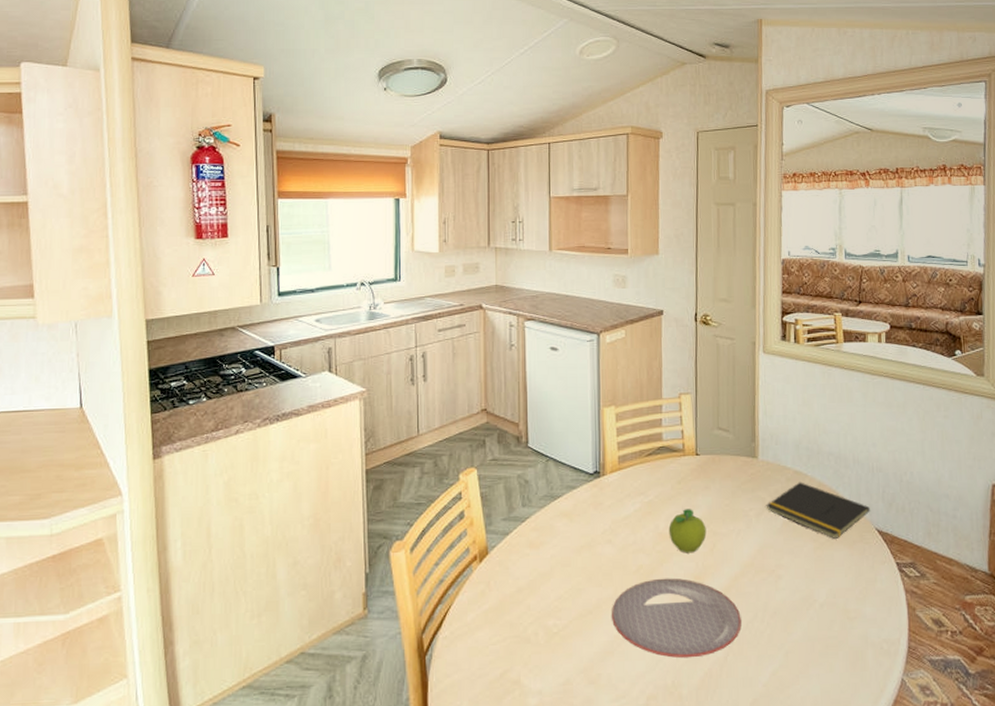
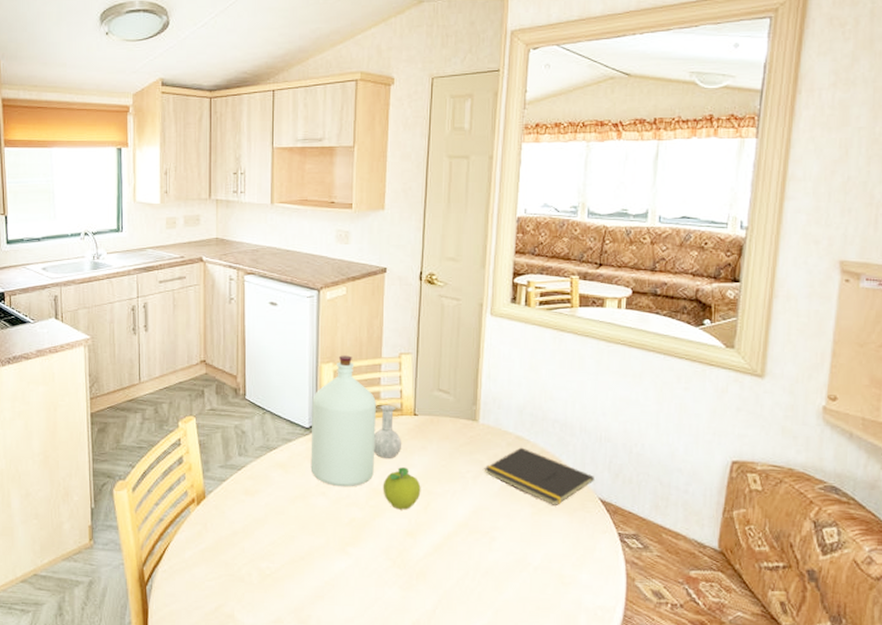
bottle: none [595,398,686,533] -> present [310,355,402,487]
plate: present [612,578,742,658] -> none [323,531,452,608]

